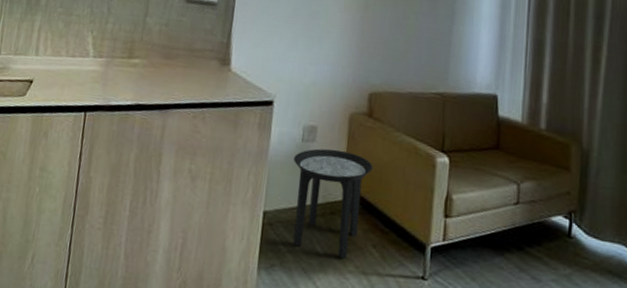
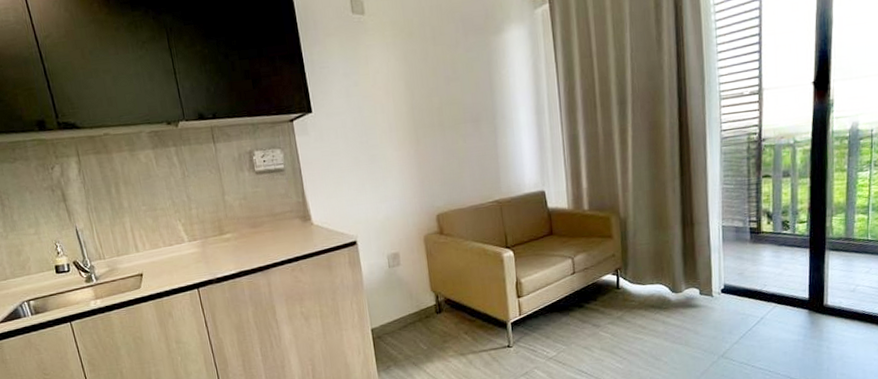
side table: present [293,148,373,259] -> none [385,266,453,349]

